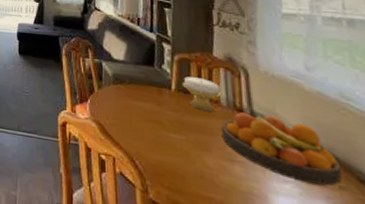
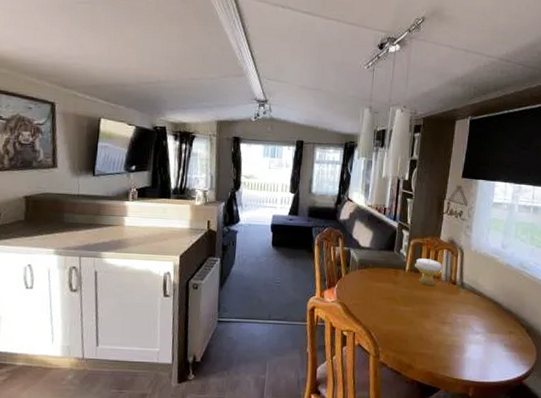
fruit bowl: present [221,112,342,186] -> none [439,284,513,333]

